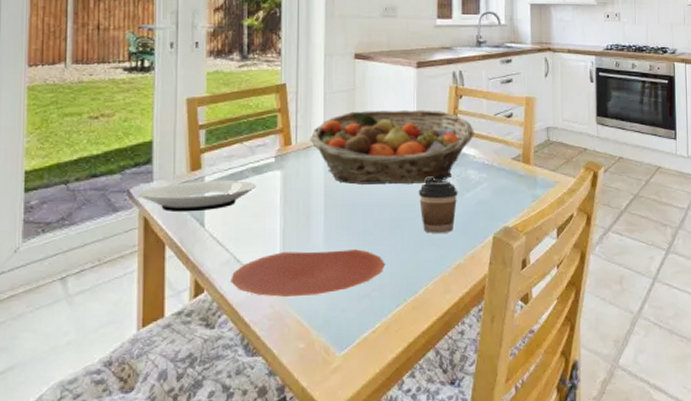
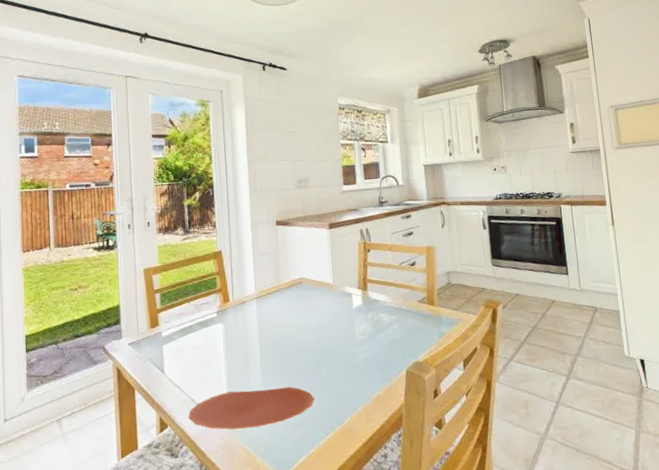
plate: present [139,180,256,212] -> none [111,333,203,362]
fruit basket: present [310,110,474,185] -> none [244,264,383,332]
coffee cup: present [419,178,458,233] -> none [339,322,373,370]

